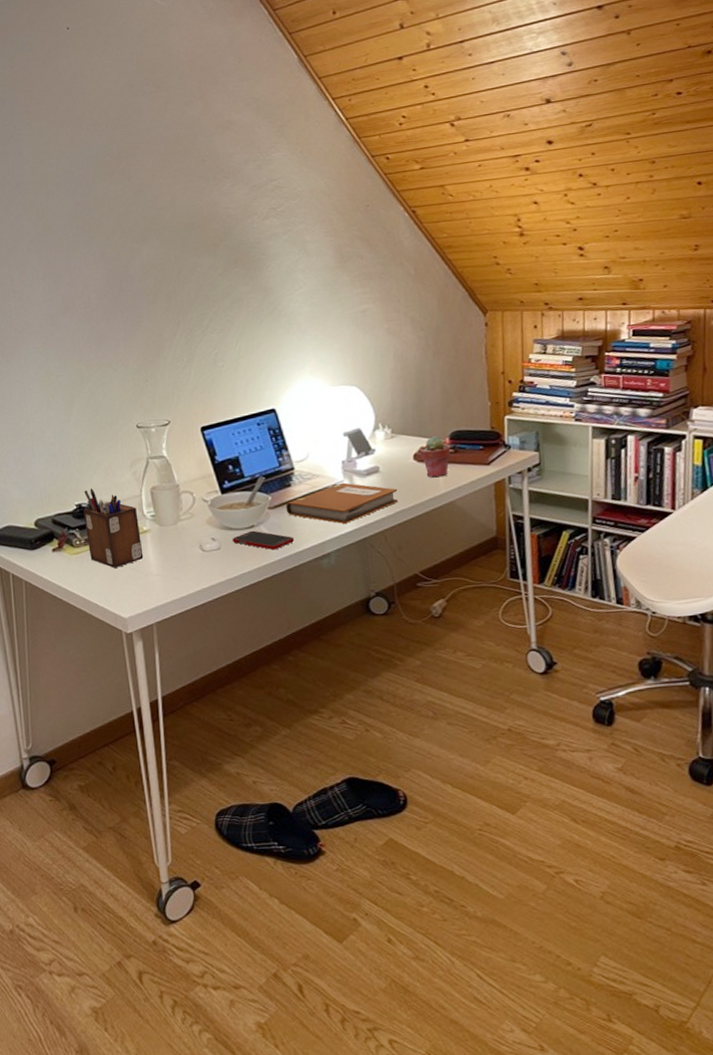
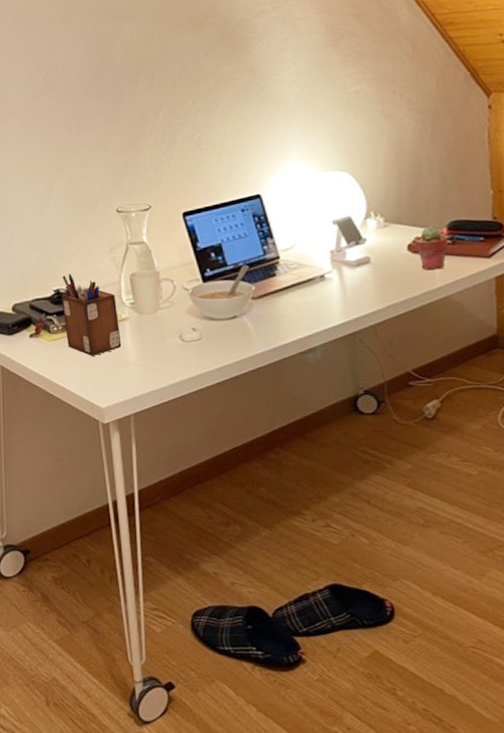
cell phone: present [232,530,295,550] -> none [214,321,279,343]
notebook: present [285,482,399,525] -> none [270,273,391,318]

